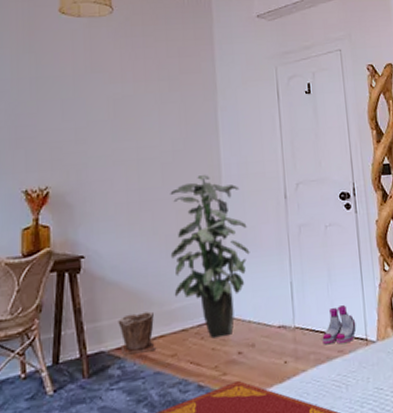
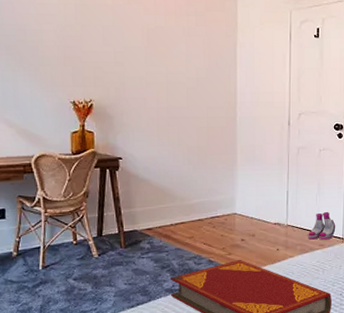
plant pot: present [118,311,155,355] -> none [148,204,177,234]
indoor plant: present [170,174,250,339] -> none [191,99,256,228]

